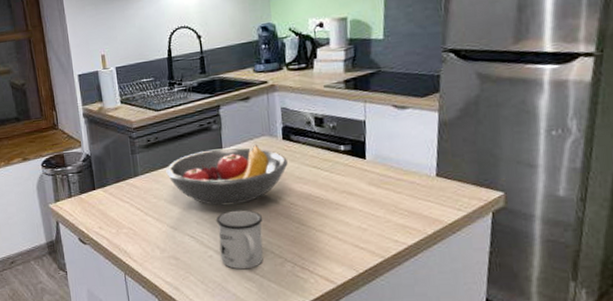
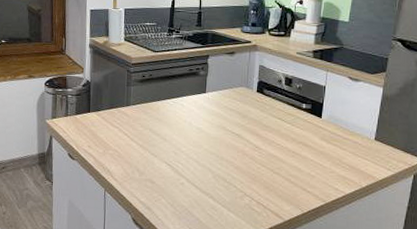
fruit bowl: present [166,144,288,206] -> none [155,92,258,142]
mug: present [216,209,263,270] -> none [191,146,231,199]

